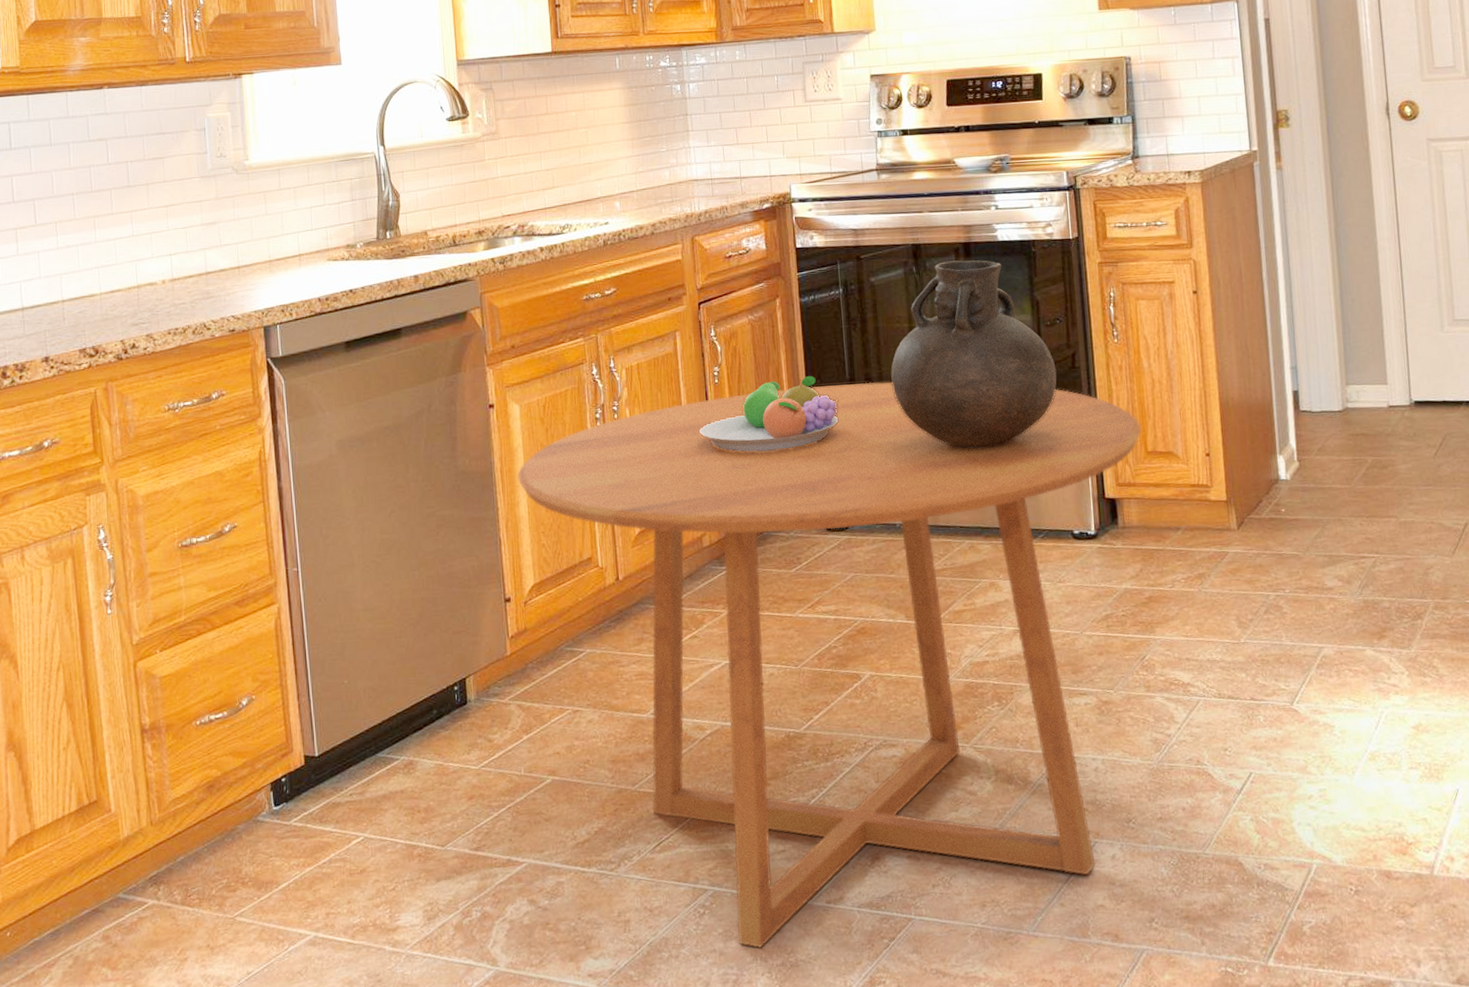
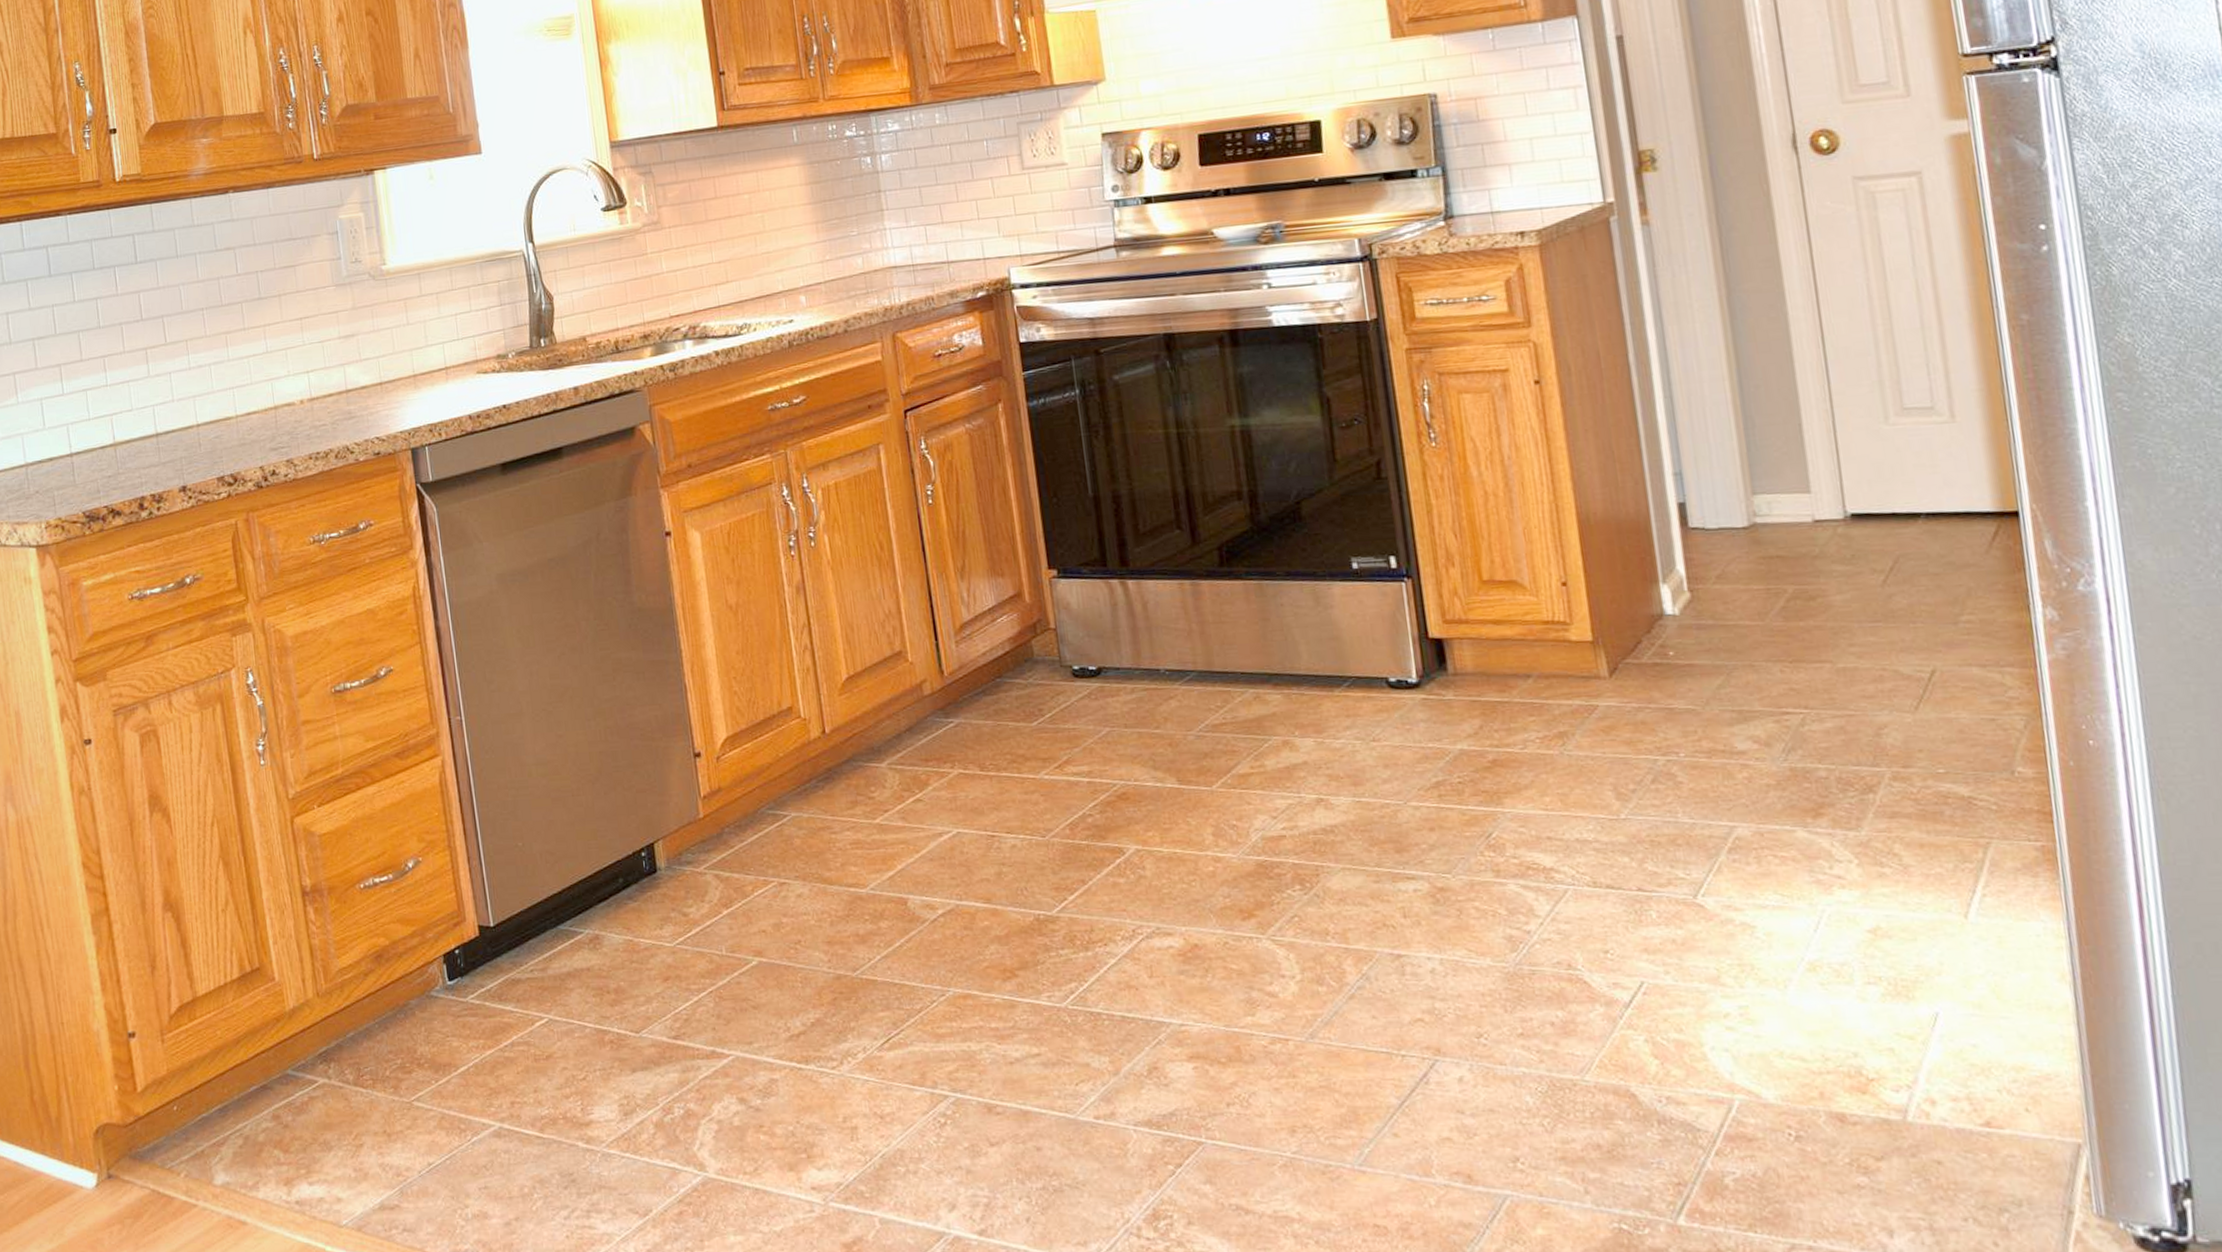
dining table: present [517,381,1141,948] -> none [702,499,1473,1167]
fruit bowl: present [698,376,839,452] -> none [912,494,1082,585]
vase: present [891,260,1057,448] -> none [1144,350,1358,577]

